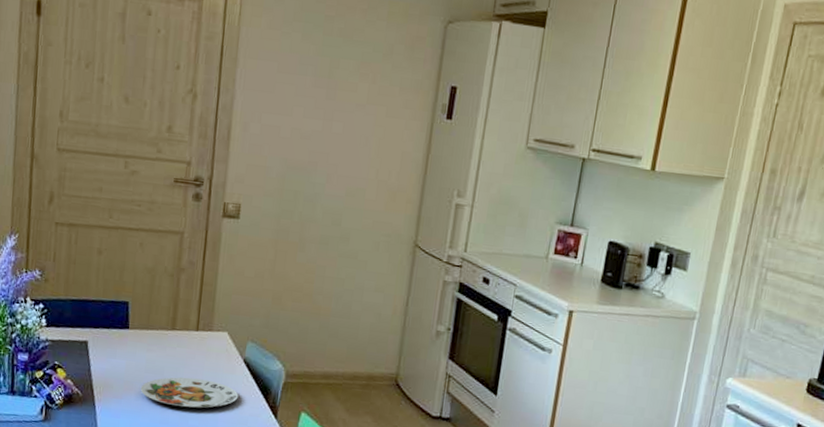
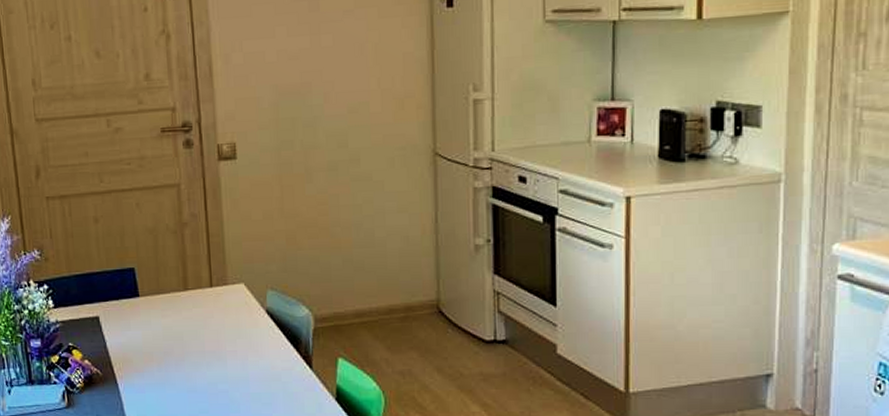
plate: present [140,377,239,408] -> none [161,338,267,372]

